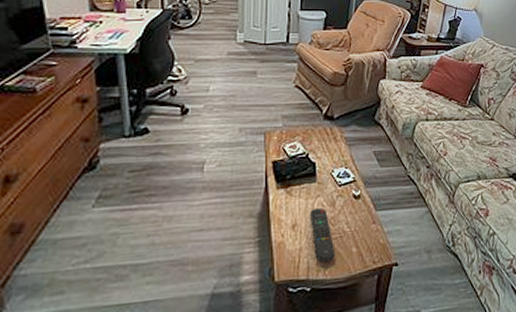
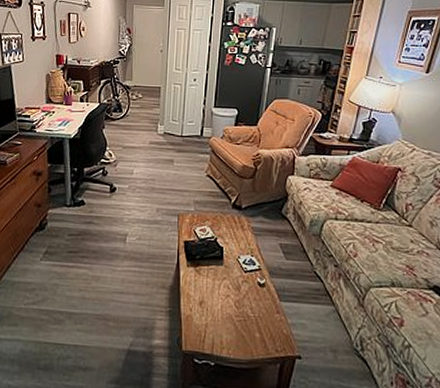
remote control: present [310,207,336,262] -> none [216,289,239,341]

